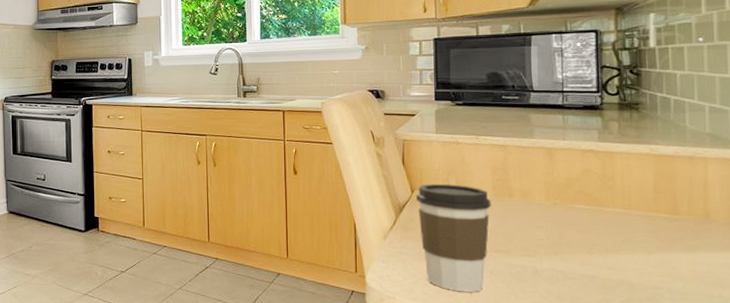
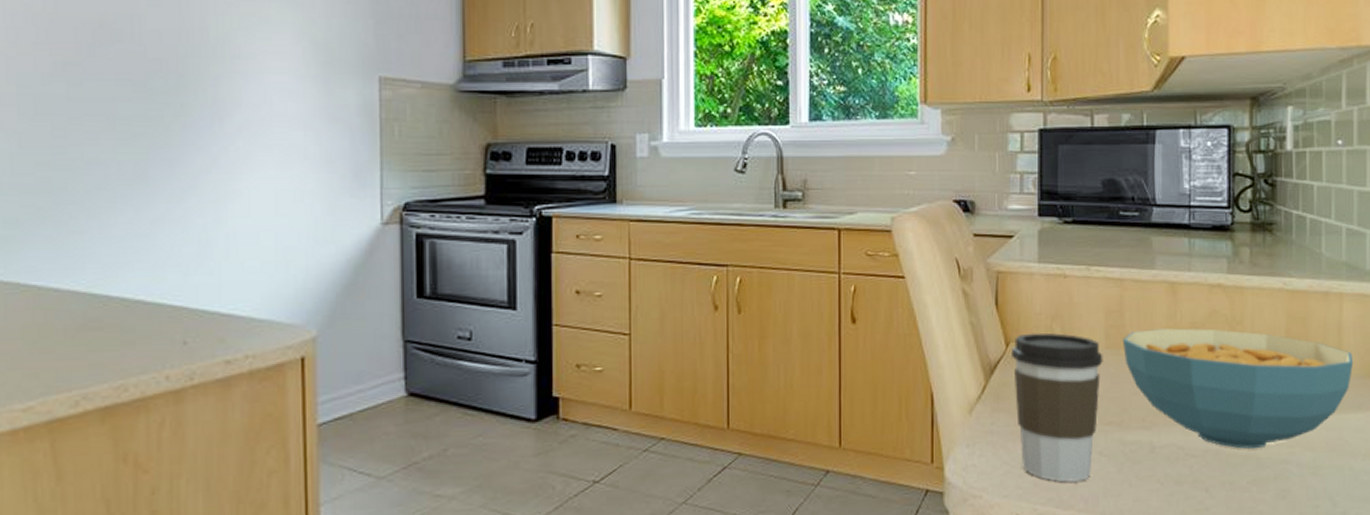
cereal bowl: none [507,182,720,276] -> present [1122,328,1354,449]

